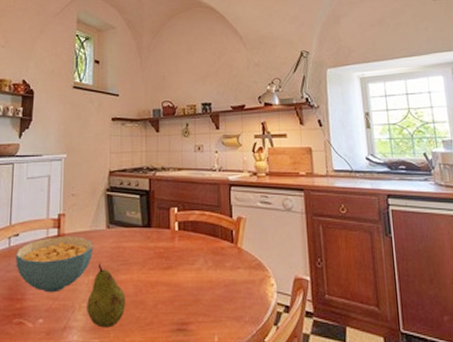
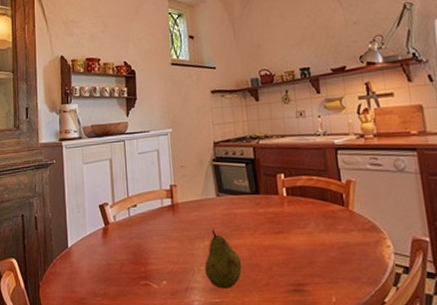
cereal bowl: present [16,235,94,293] -> none [136,204,206,258]

